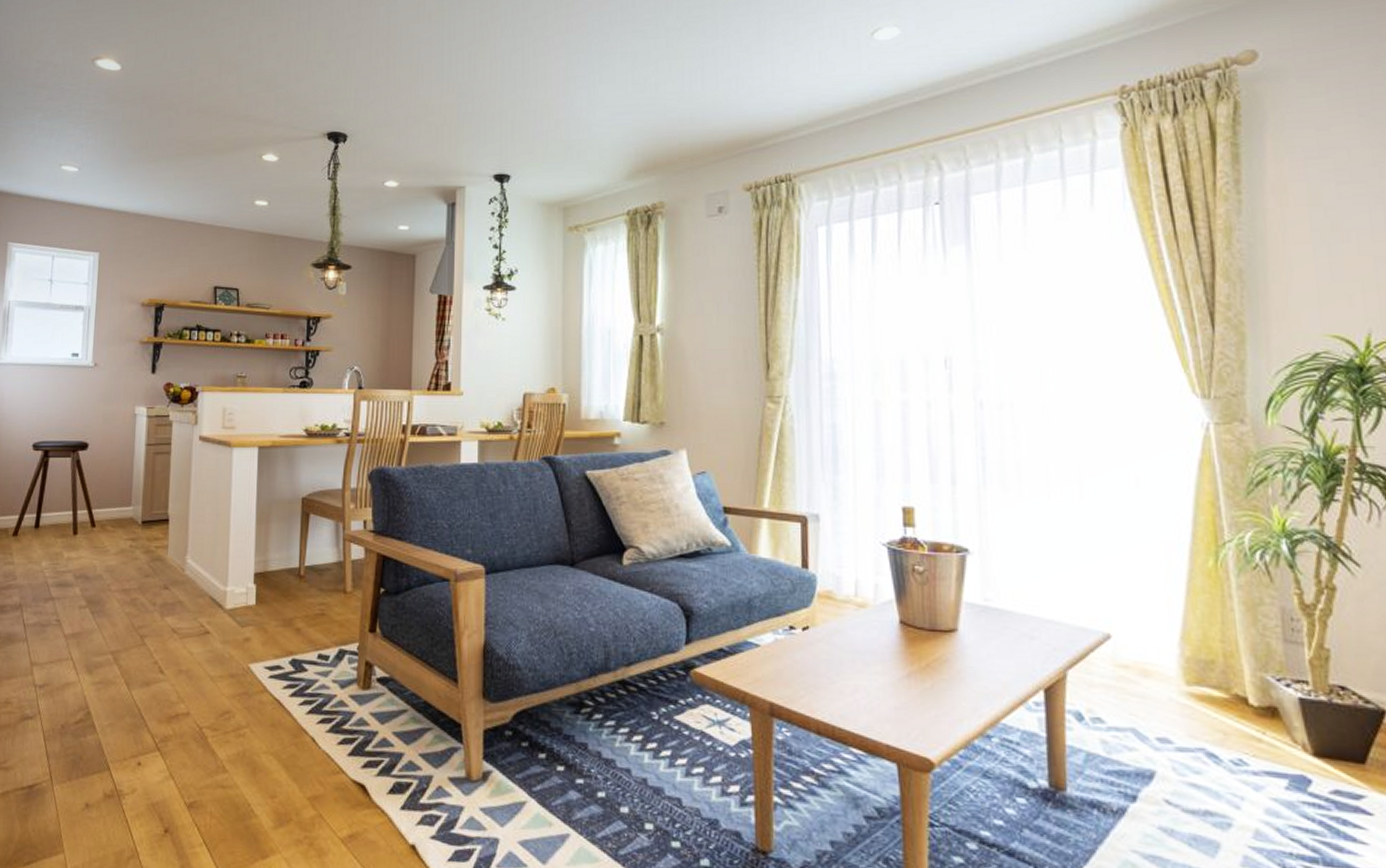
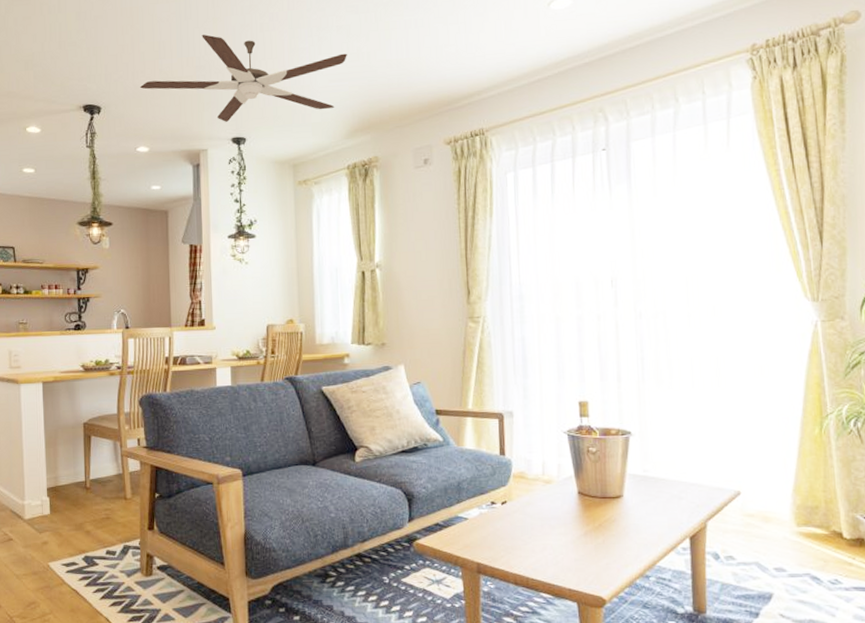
ceiling fan: none [392,58,632,156] -> present [139,34,347,122]

